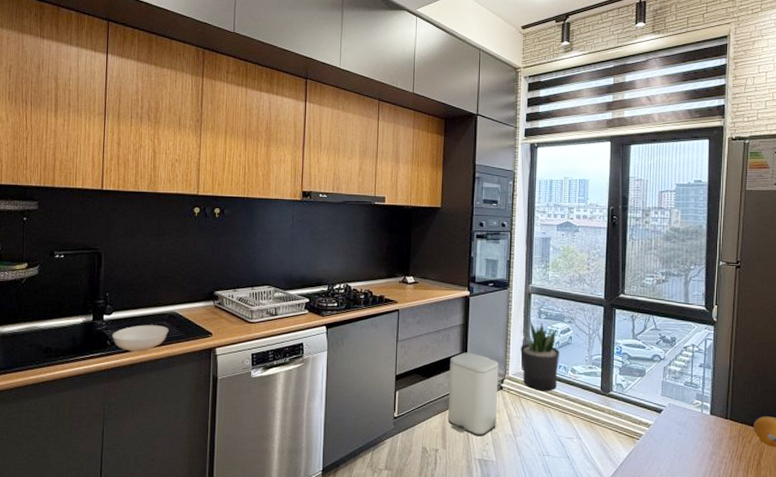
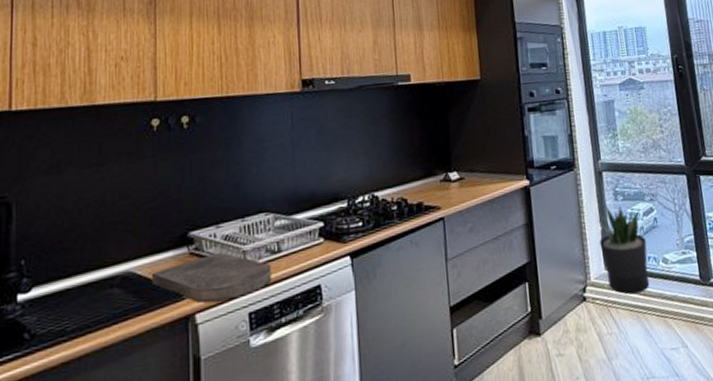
bowl: present [112,325,169,353] -> none [31,295,122,345]
cutting board: none [188,308,270,343] -> present [151,252,272,303]
pedal bin: present [447,352,499,437] -> none [516,259,585,371]

